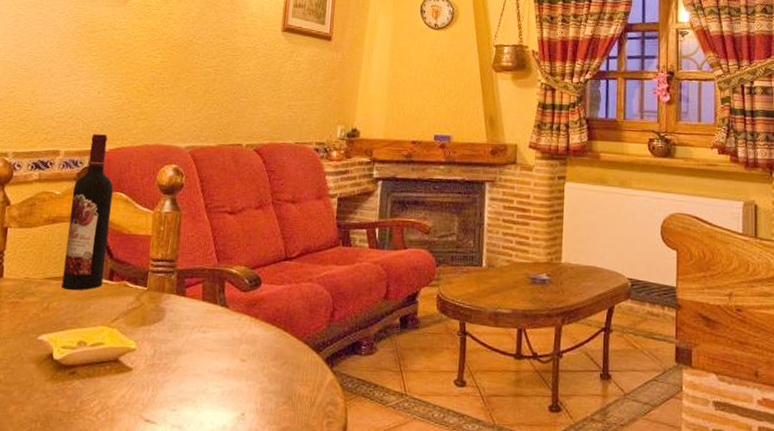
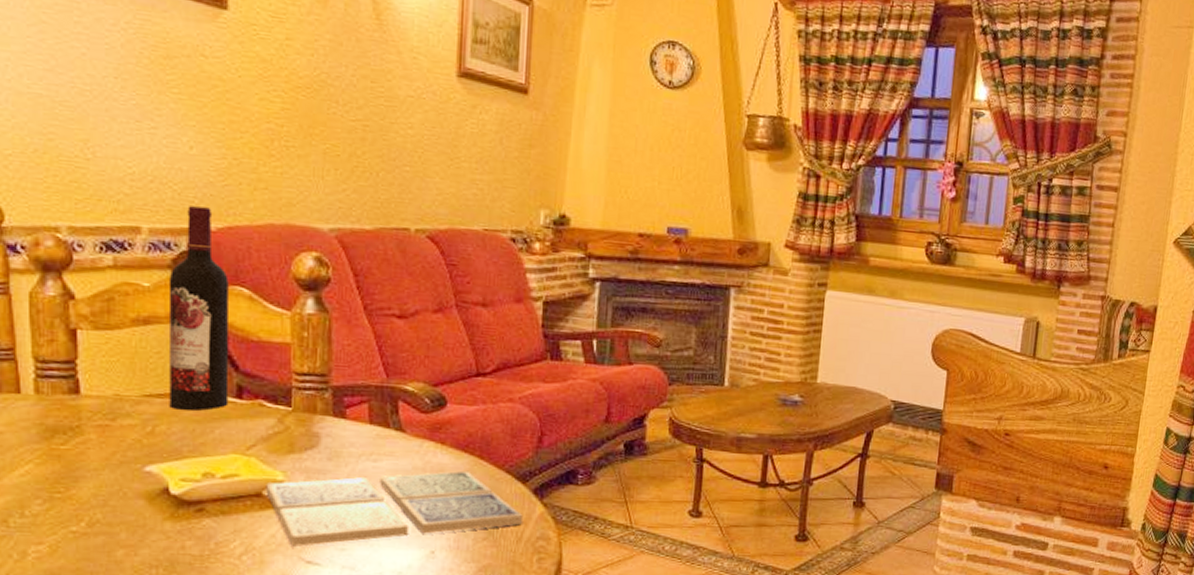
drink coaster: none [121,341,317,407] -> present [266,470,524,547]

